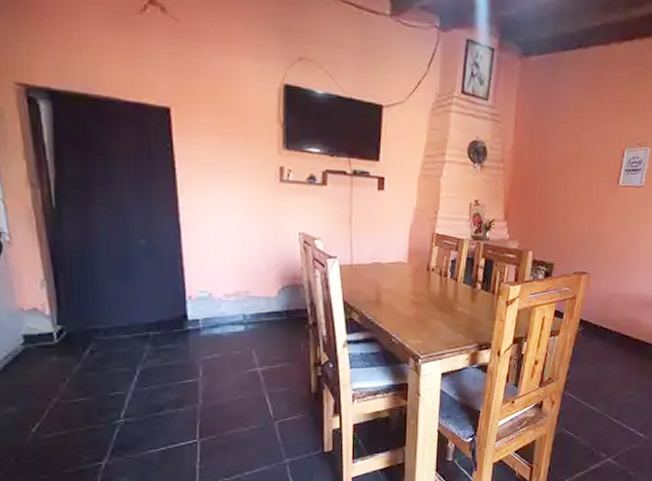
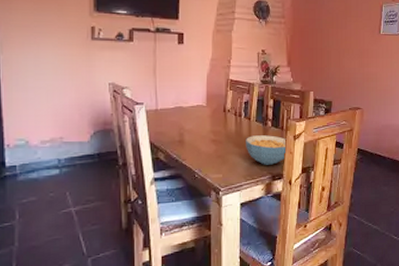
cereal bowl: none [450,299,498,333] -> present [246,135,287,165]

